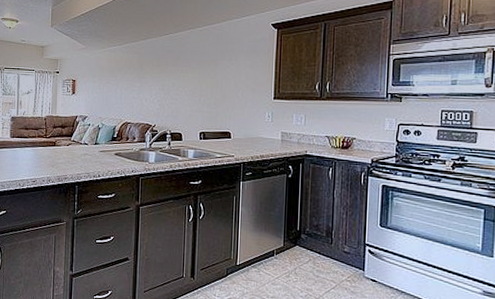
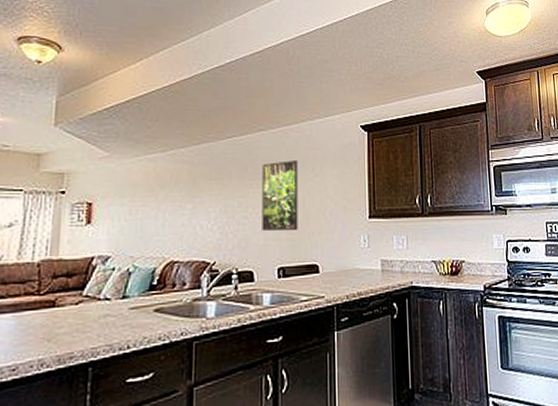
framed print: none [189,52,218,106] -> present [262,160,298,232]

